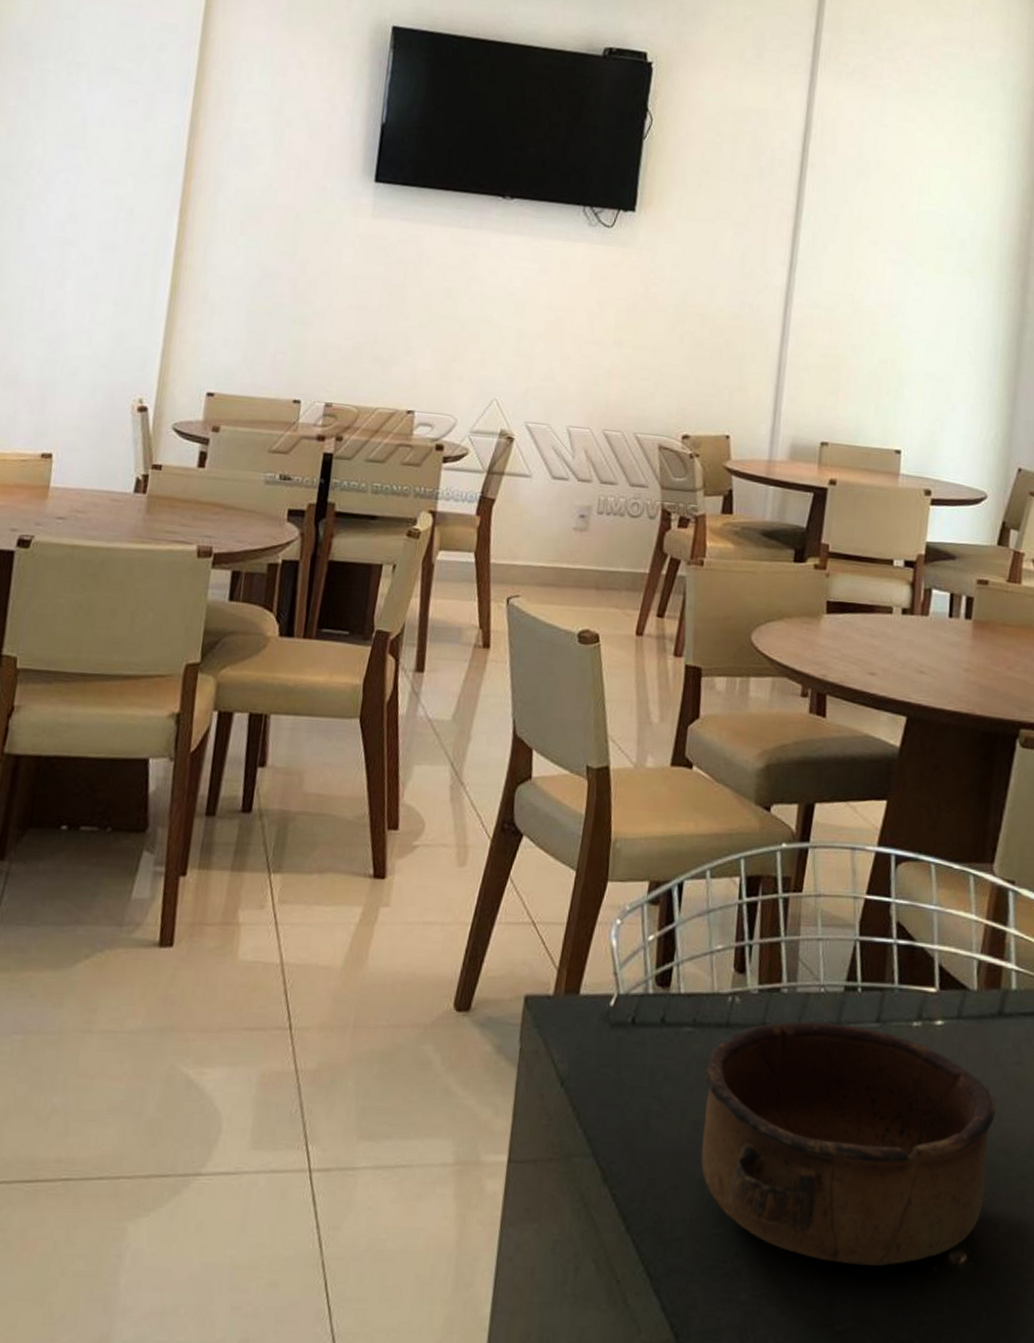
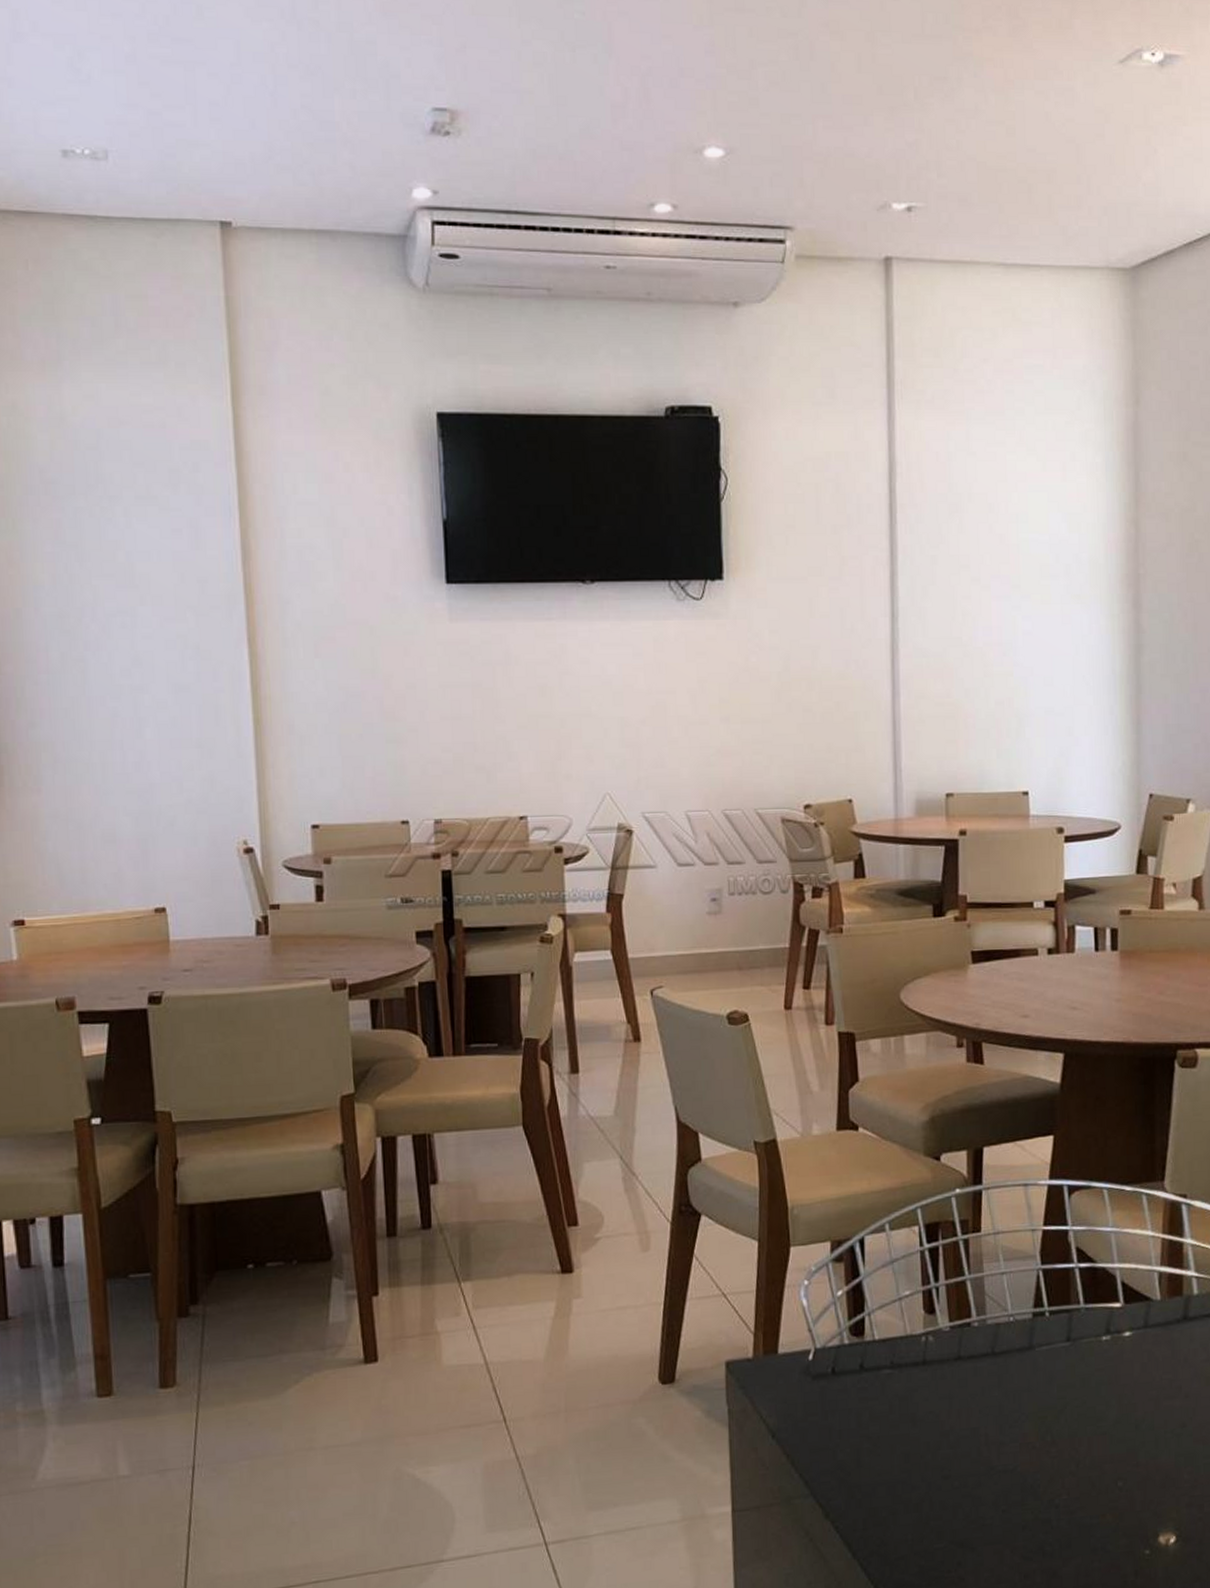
bowl: present [701,1021,997,1266] -> none [906,1347,1191,1559]

